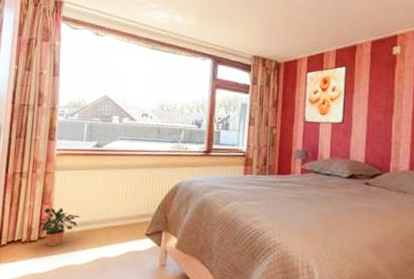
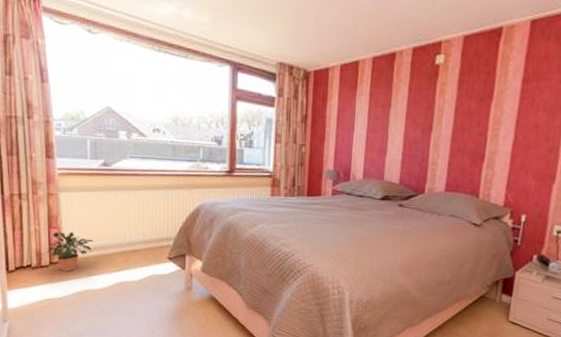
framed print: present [303,65,347,125] -> none [334,76,385,143]

